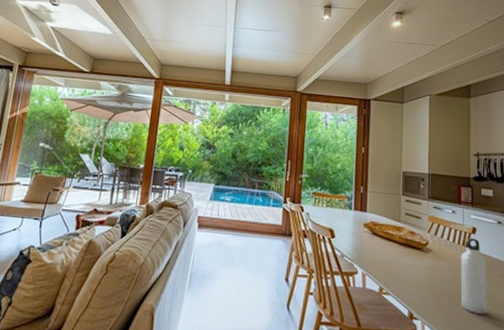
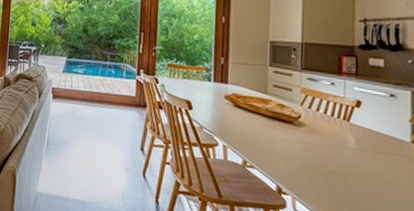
water bottle: present [460,237,487,314] -> none [340,111,374,194]

